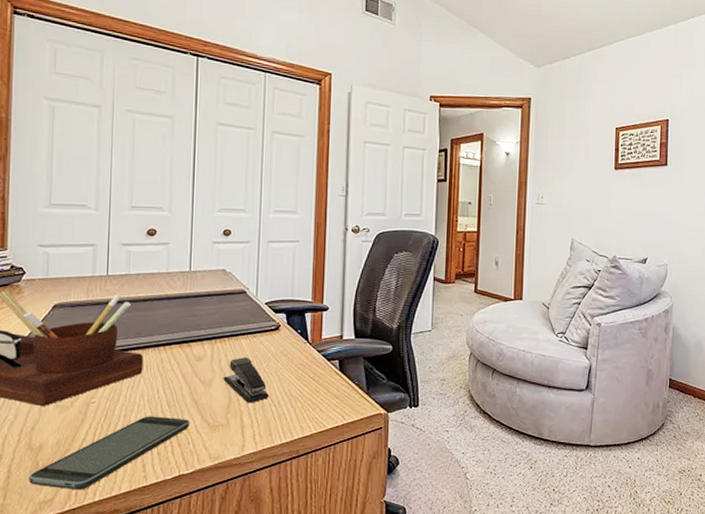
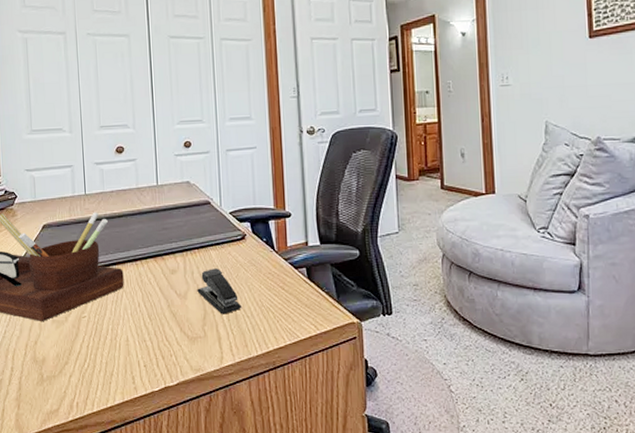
smartphone: present [29,416,190,490] -> none [37,329,170,401]

